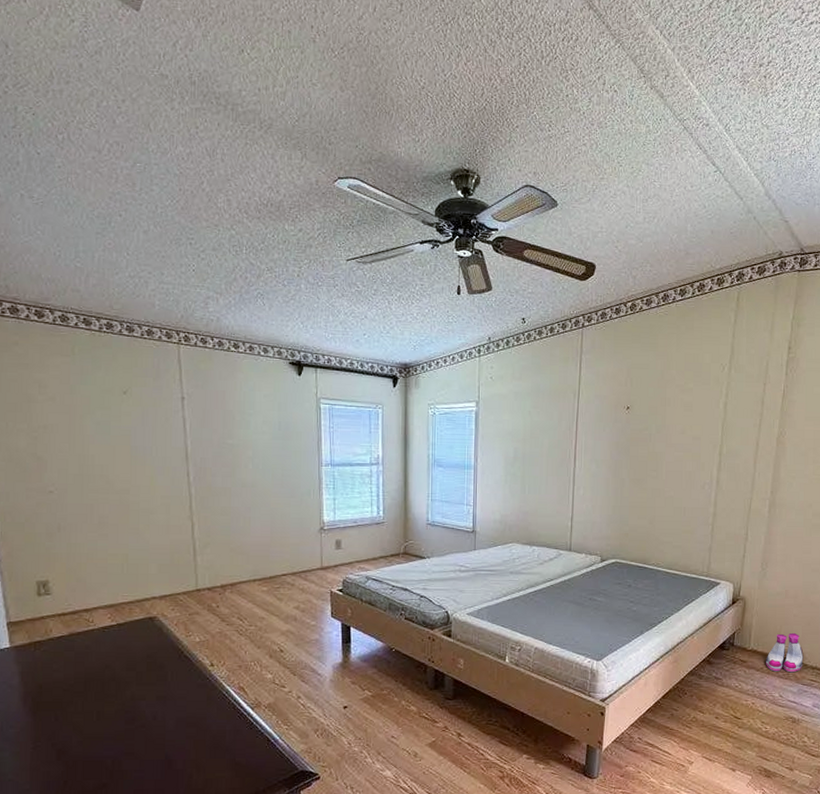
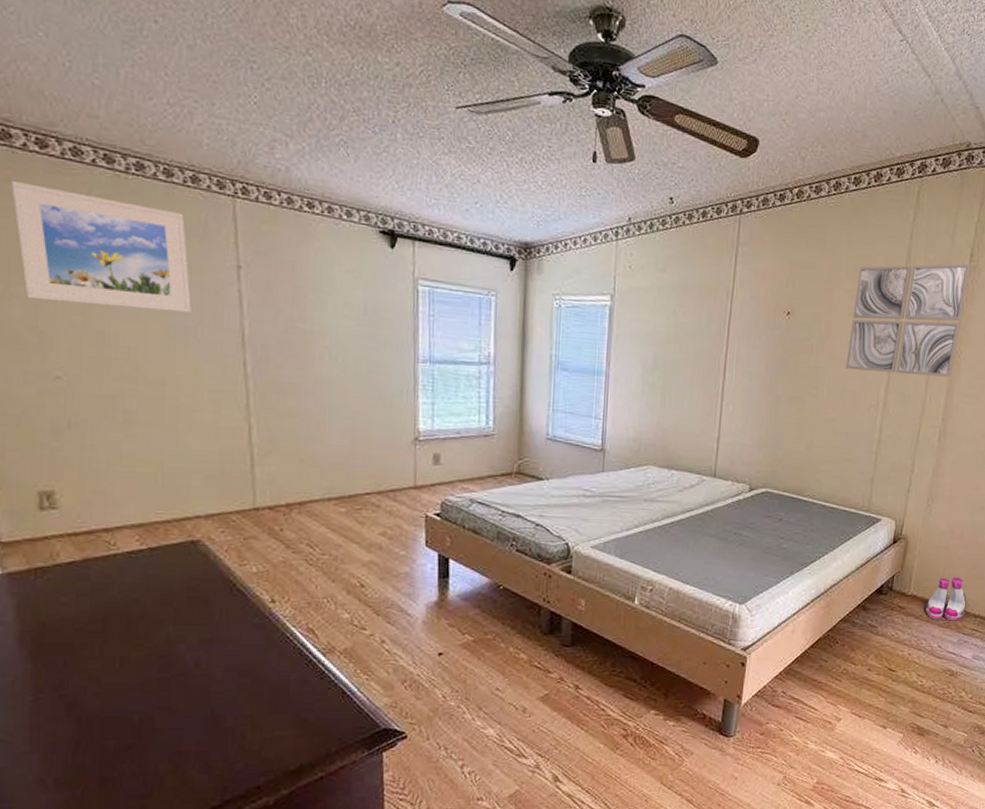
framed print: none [18,344,148,436] -> present [12,181,192,313]
wall art: none [681,355,790,455] -> present [846,263,972,377]

